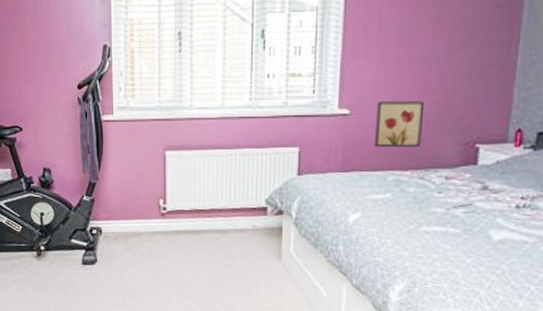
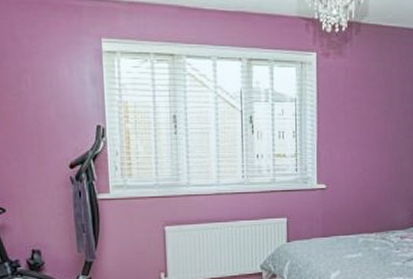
wall art: present [375,101,424,148] -> none [347,177,381,216]

